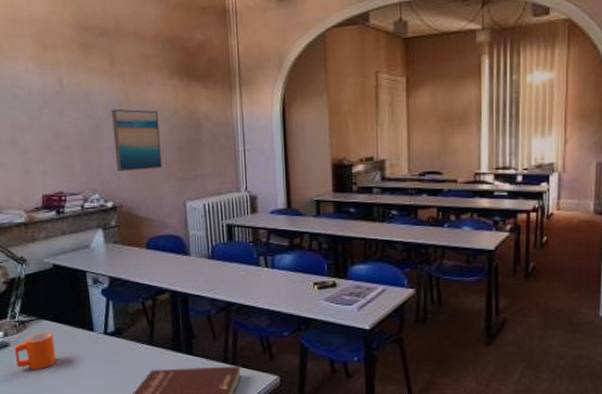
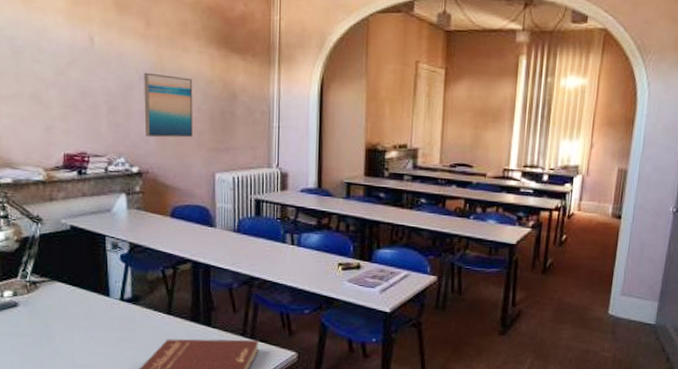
mug: present [14,332,57,370] -> none [23,294,68,332]

